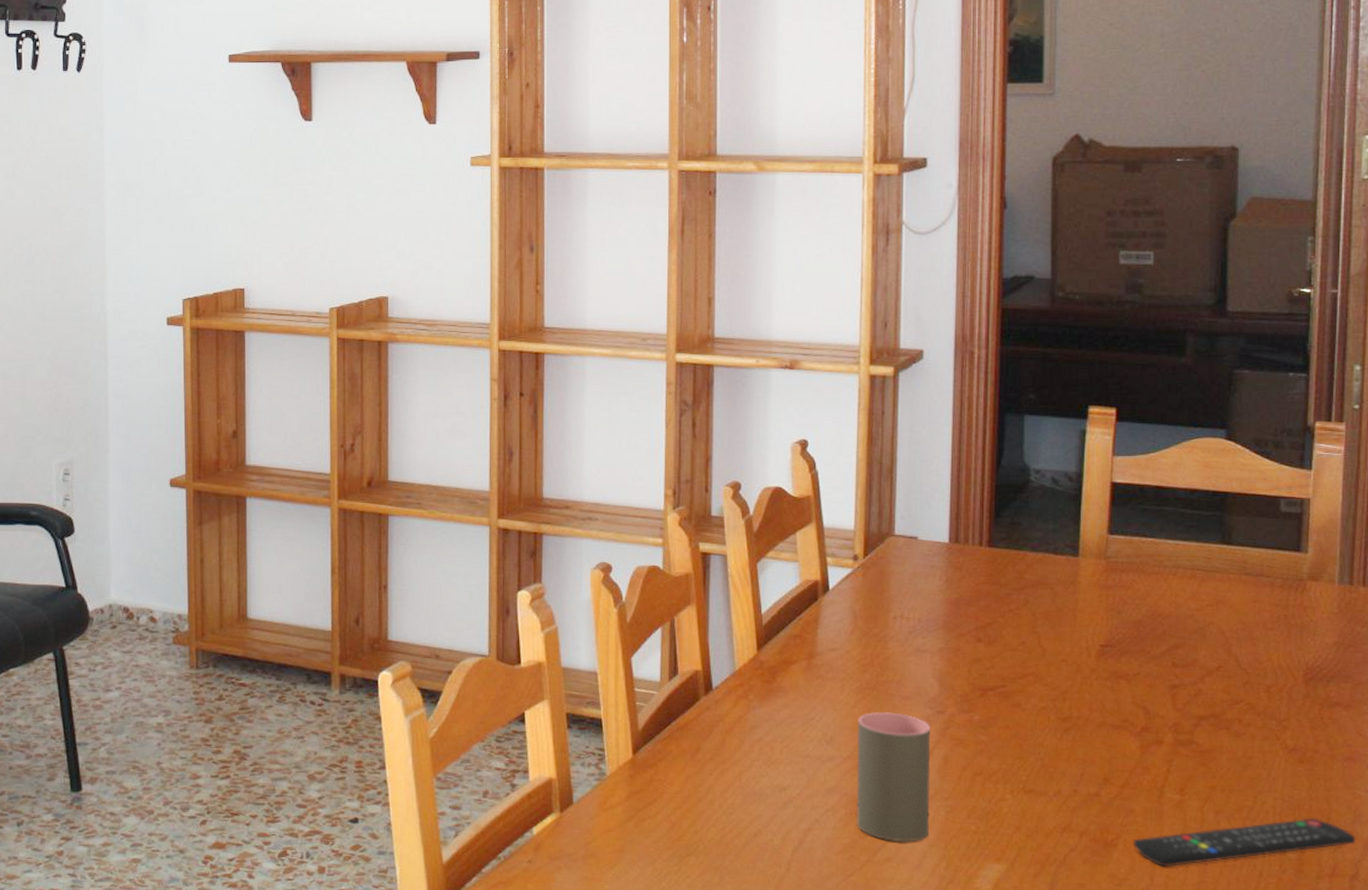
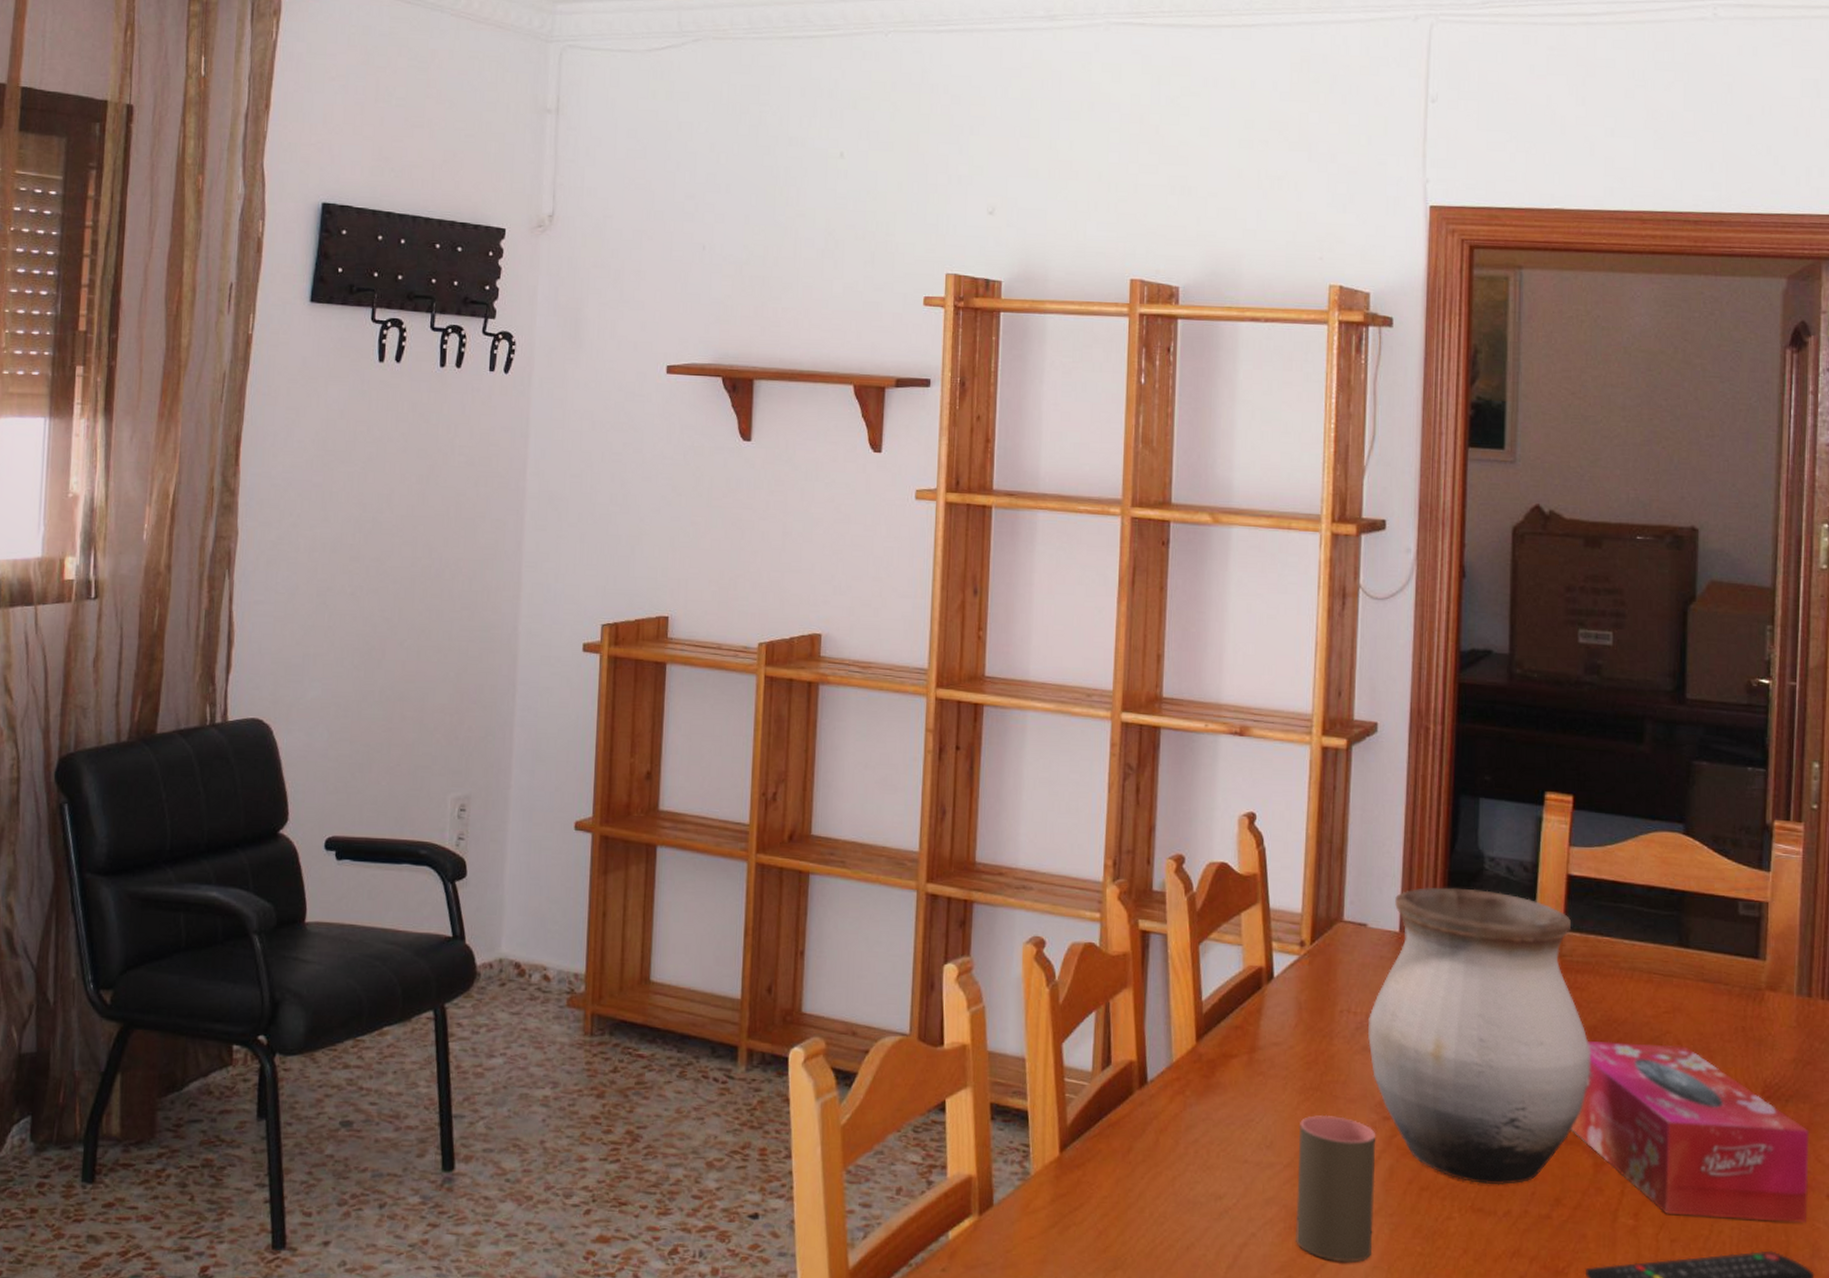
vase: none [921,499,1137,769] -> present [1368,886,1592,1185]
tissue box: none [1117,633,1351,792] -> present [1570,1041,1809,1223]

